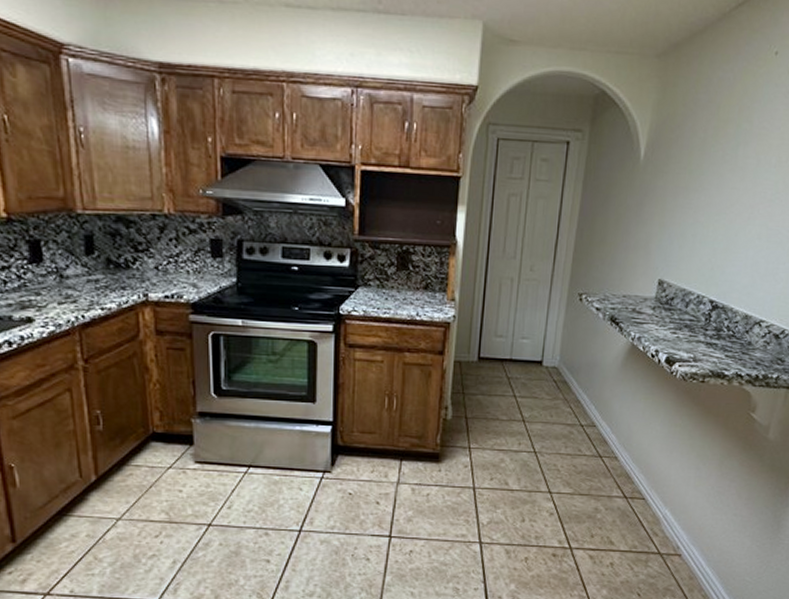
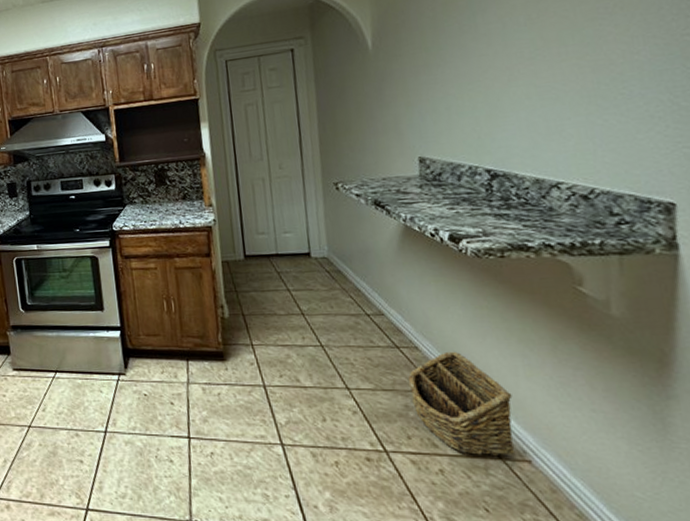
basket: none [602,462,681,550] -> present [408,351,516,455]

